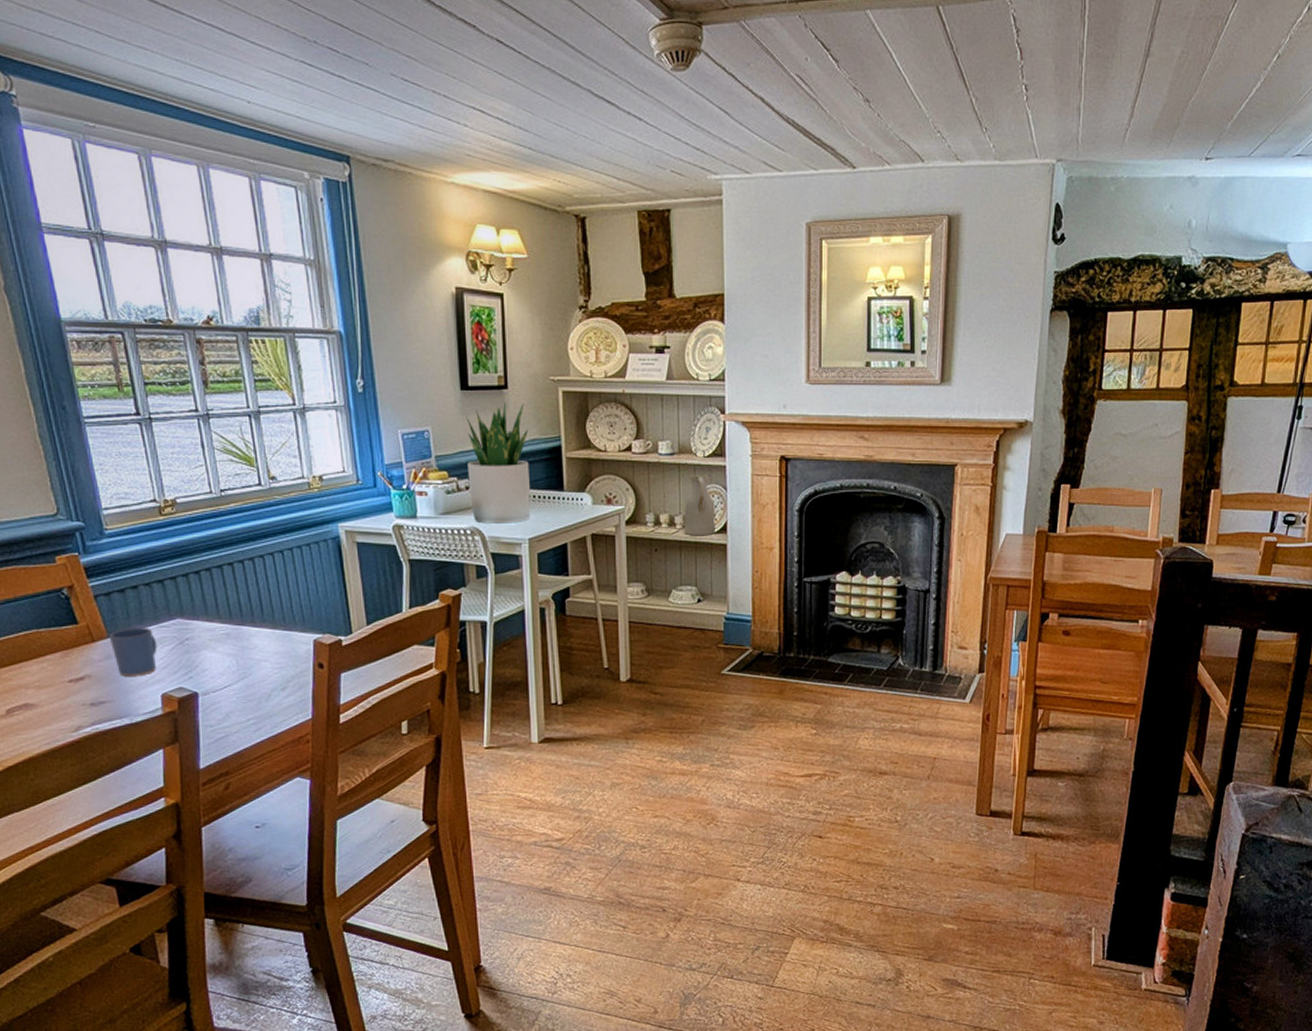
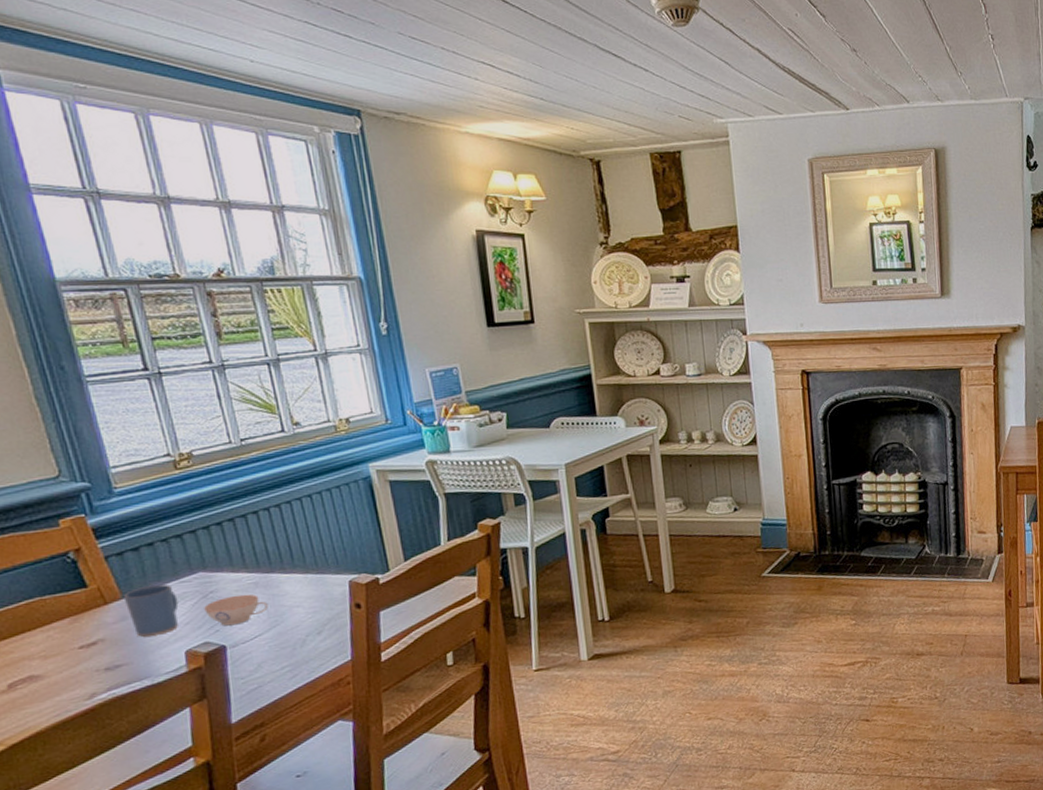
teacup: none [180,644,238,674] -> present [204,594,268,626]
planter: present [466,402,531,525] -> none [494,336,565,454]
ceramic pitcher: present [684,474,715,536] -> none [714,391,746,450]

